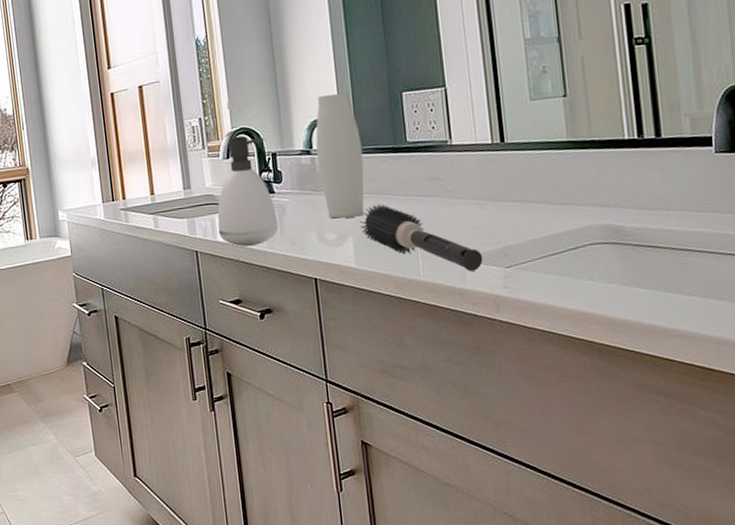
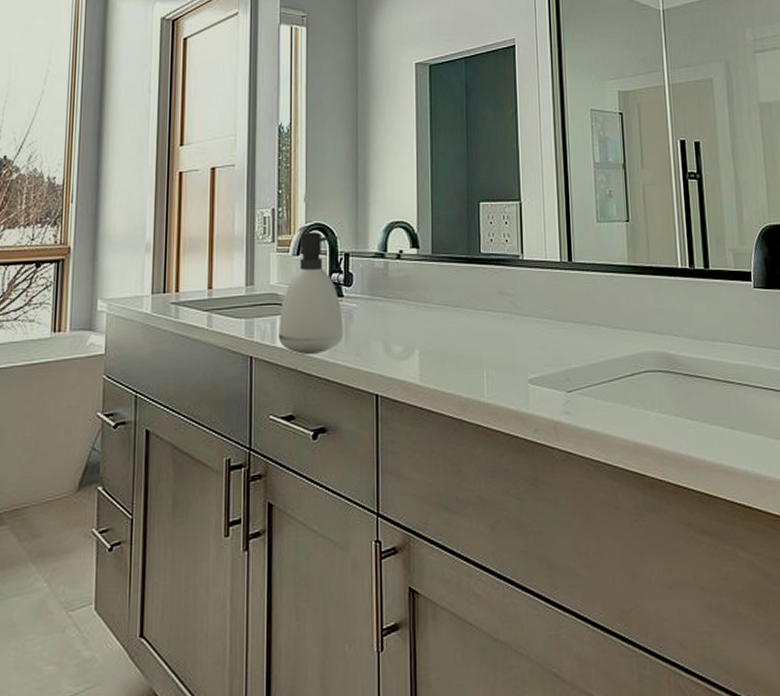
vase: present [315,93,365,219] -> none [391,196,437,329]
hairbrush: present [360,203,483,271] -> none [428,316,546,394]

